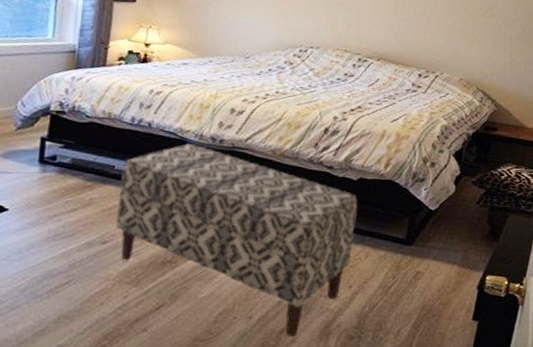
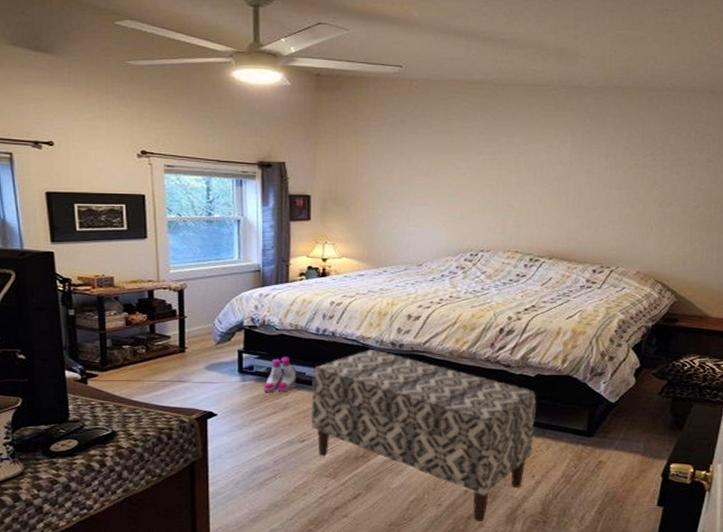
boots: none [65,147,105,187] -> present [263,357,297,393]

